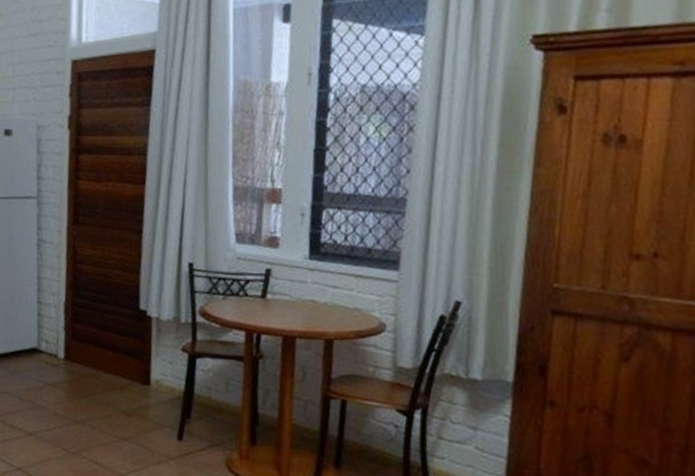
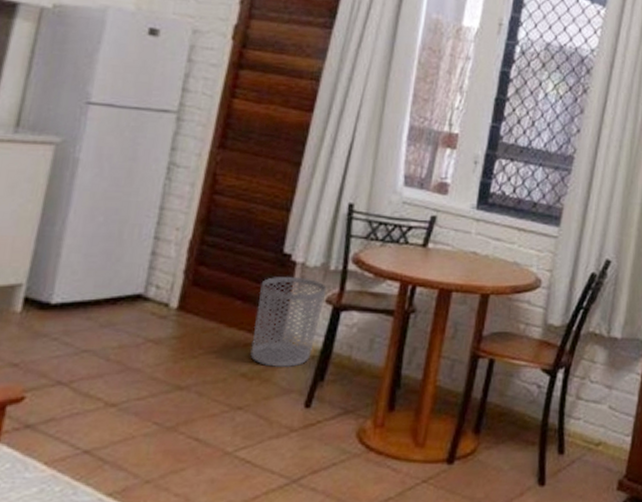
waste bin: none [125,330,181,407] -> present [250,277,327,368]

